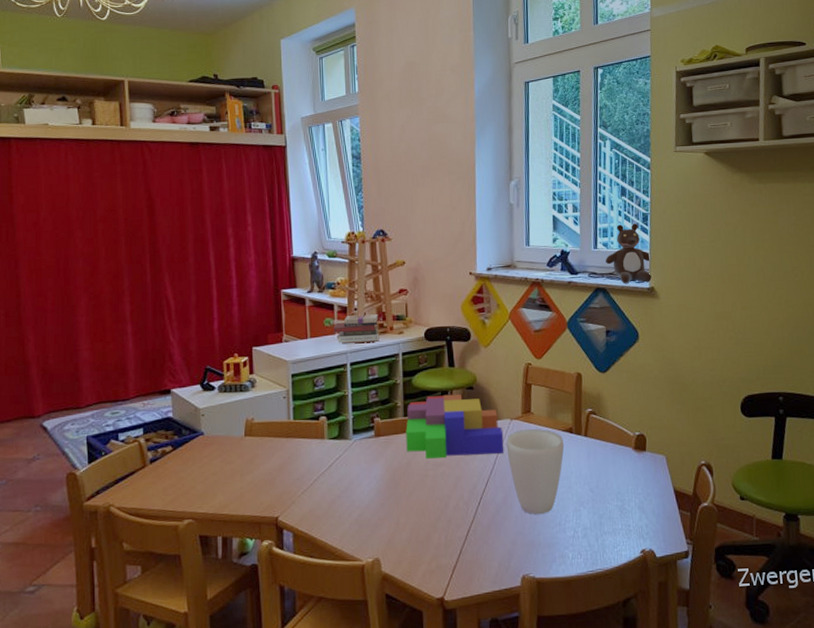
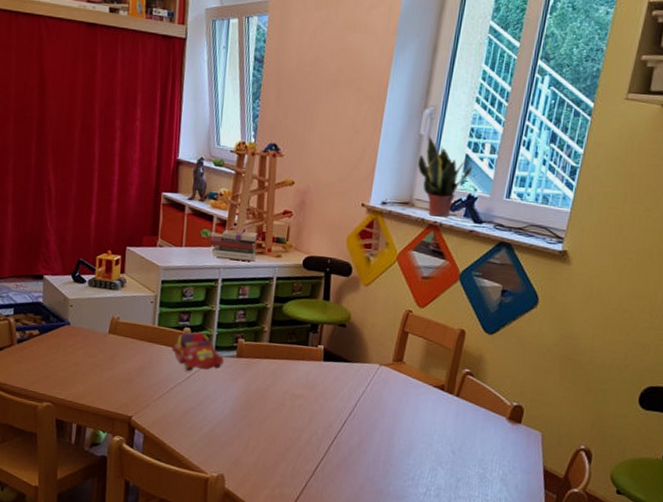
toy car: none [310,418,363,460] -> present [171,331,224,372]
toy blocks: present [406,393,504,459] -> none [266,326,370,397]
cup: present [506,428,565,514] -> none [370,377,433,466]
potted plant: none [512,204,560,274] -> present [417,135,472,218]
stuffed animal: present [606,223,652,284] -> none [517,175,570,245]

